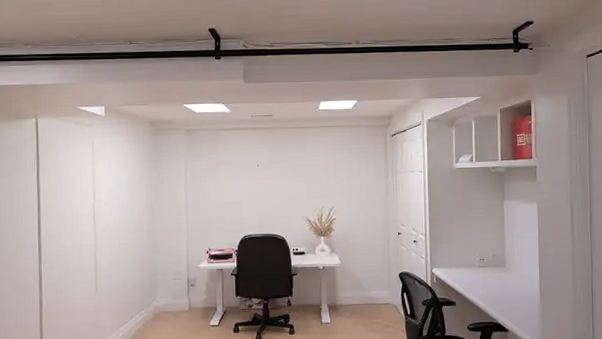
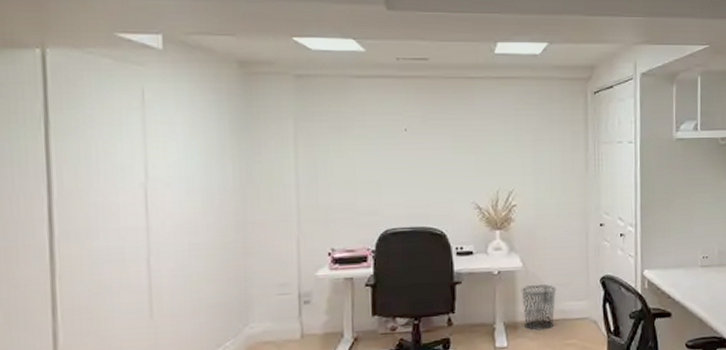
waste bin: none [340,277,366,312] -> present [521,284,557,331]

